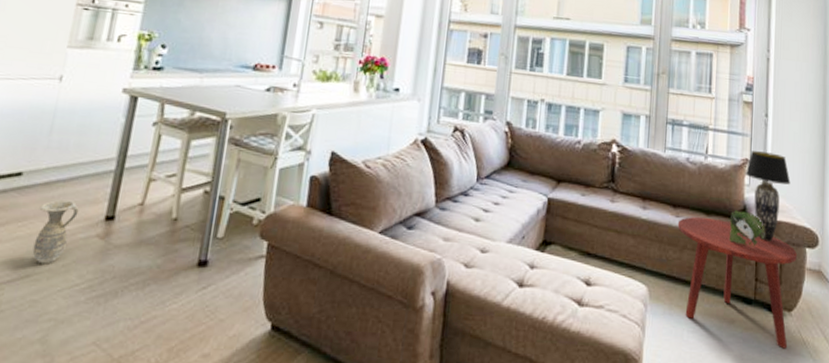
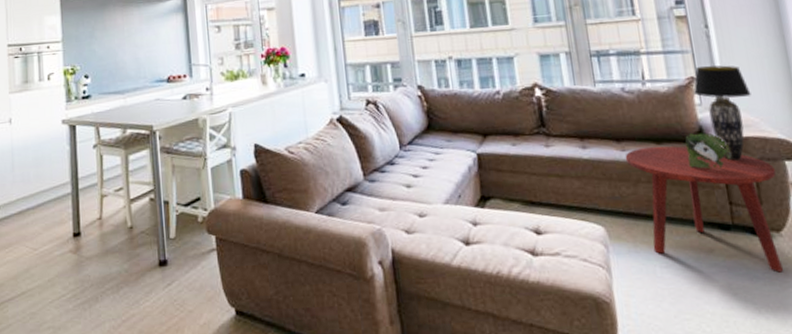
ceramic jug: present [32,200,79,264] -> none [19,225,51,282]

